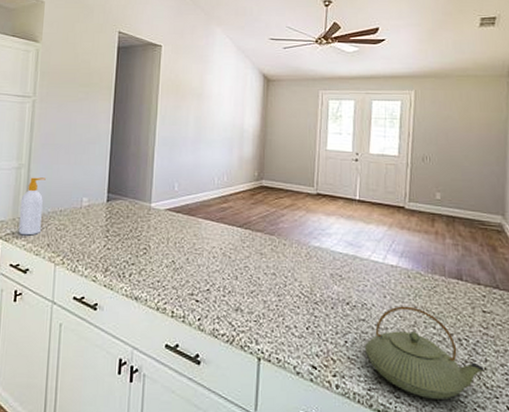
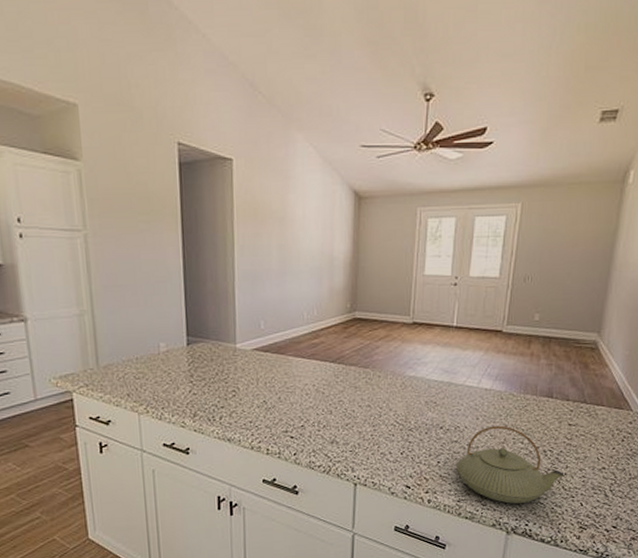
soap bottle: present [18,177,46,236] -> none [89,324,117,387]

